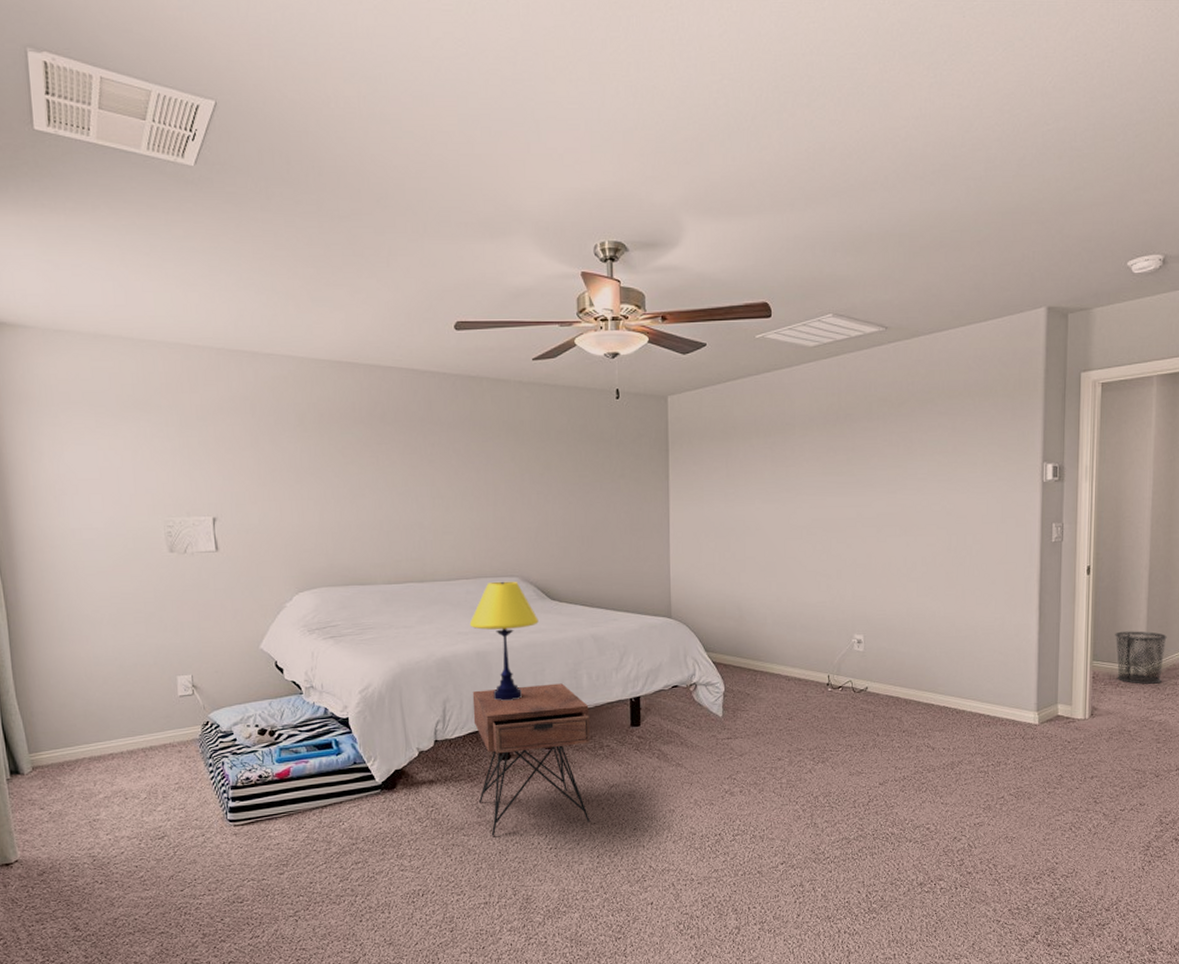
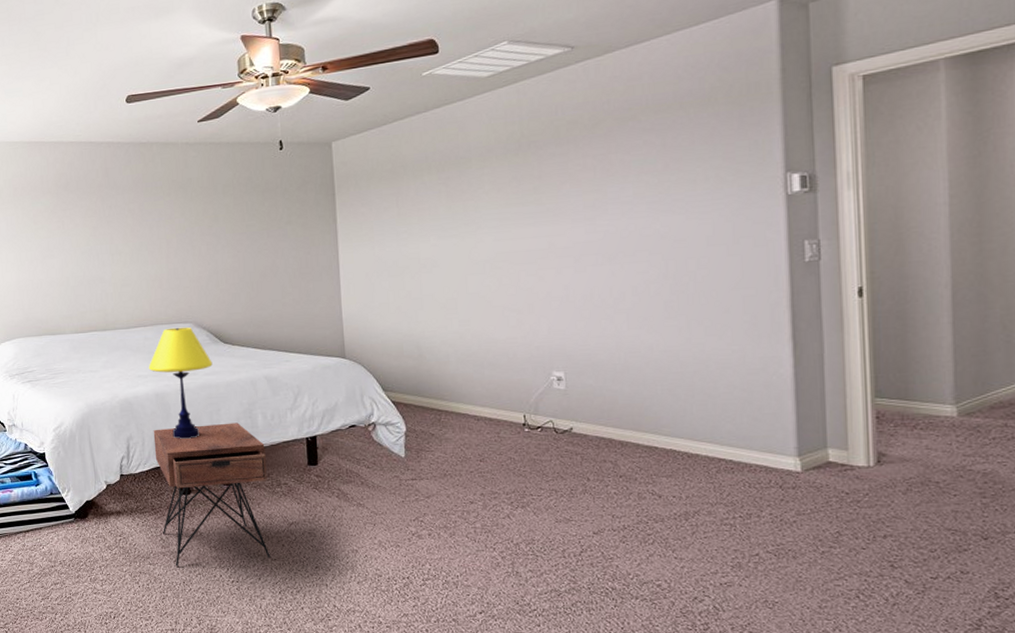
waste bin: present [1115,631,1167,684] -> none [905,361,987,426]

